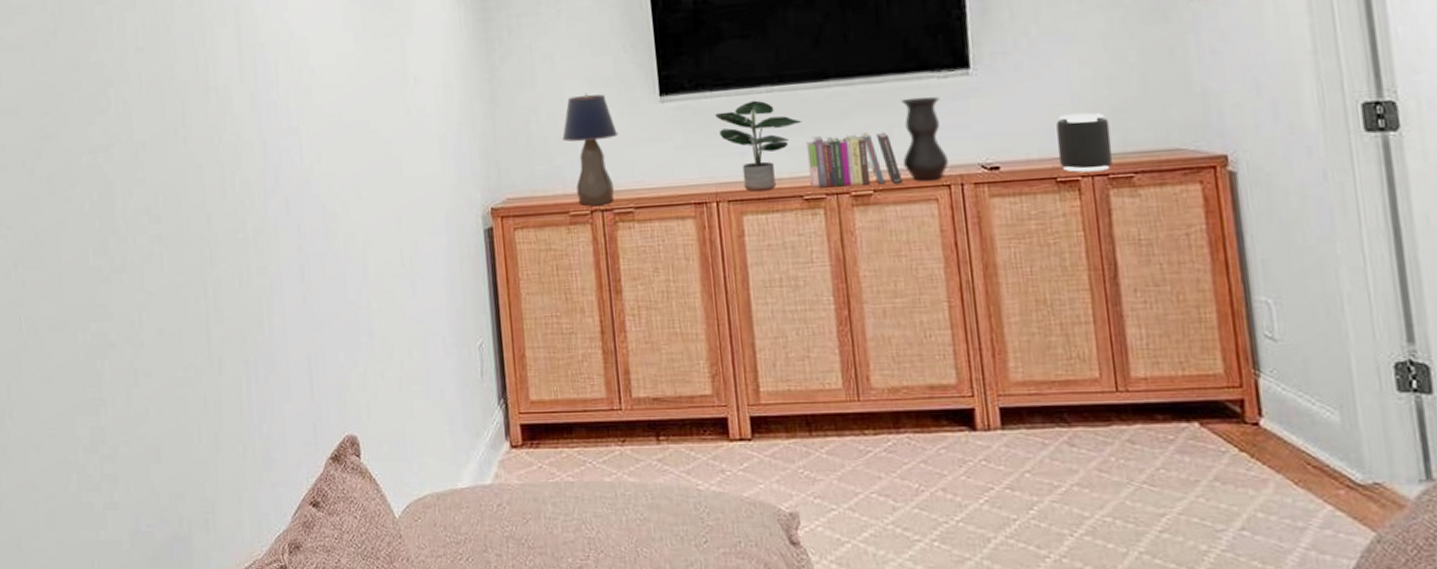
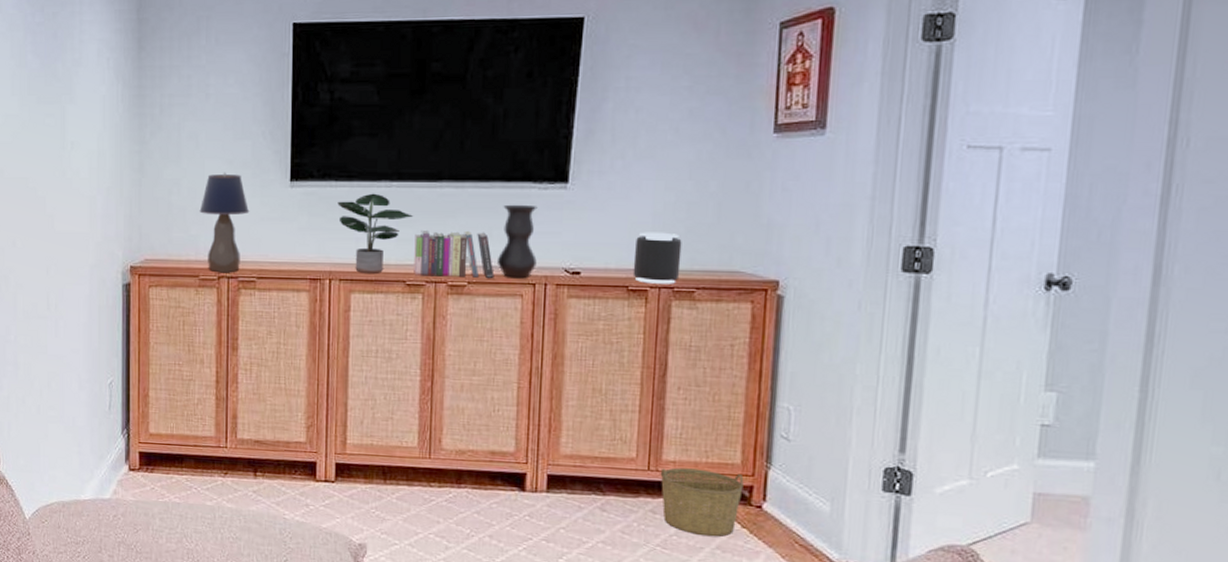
basket: none [1131,384,1233,466] -> present [660,468,744,537]

